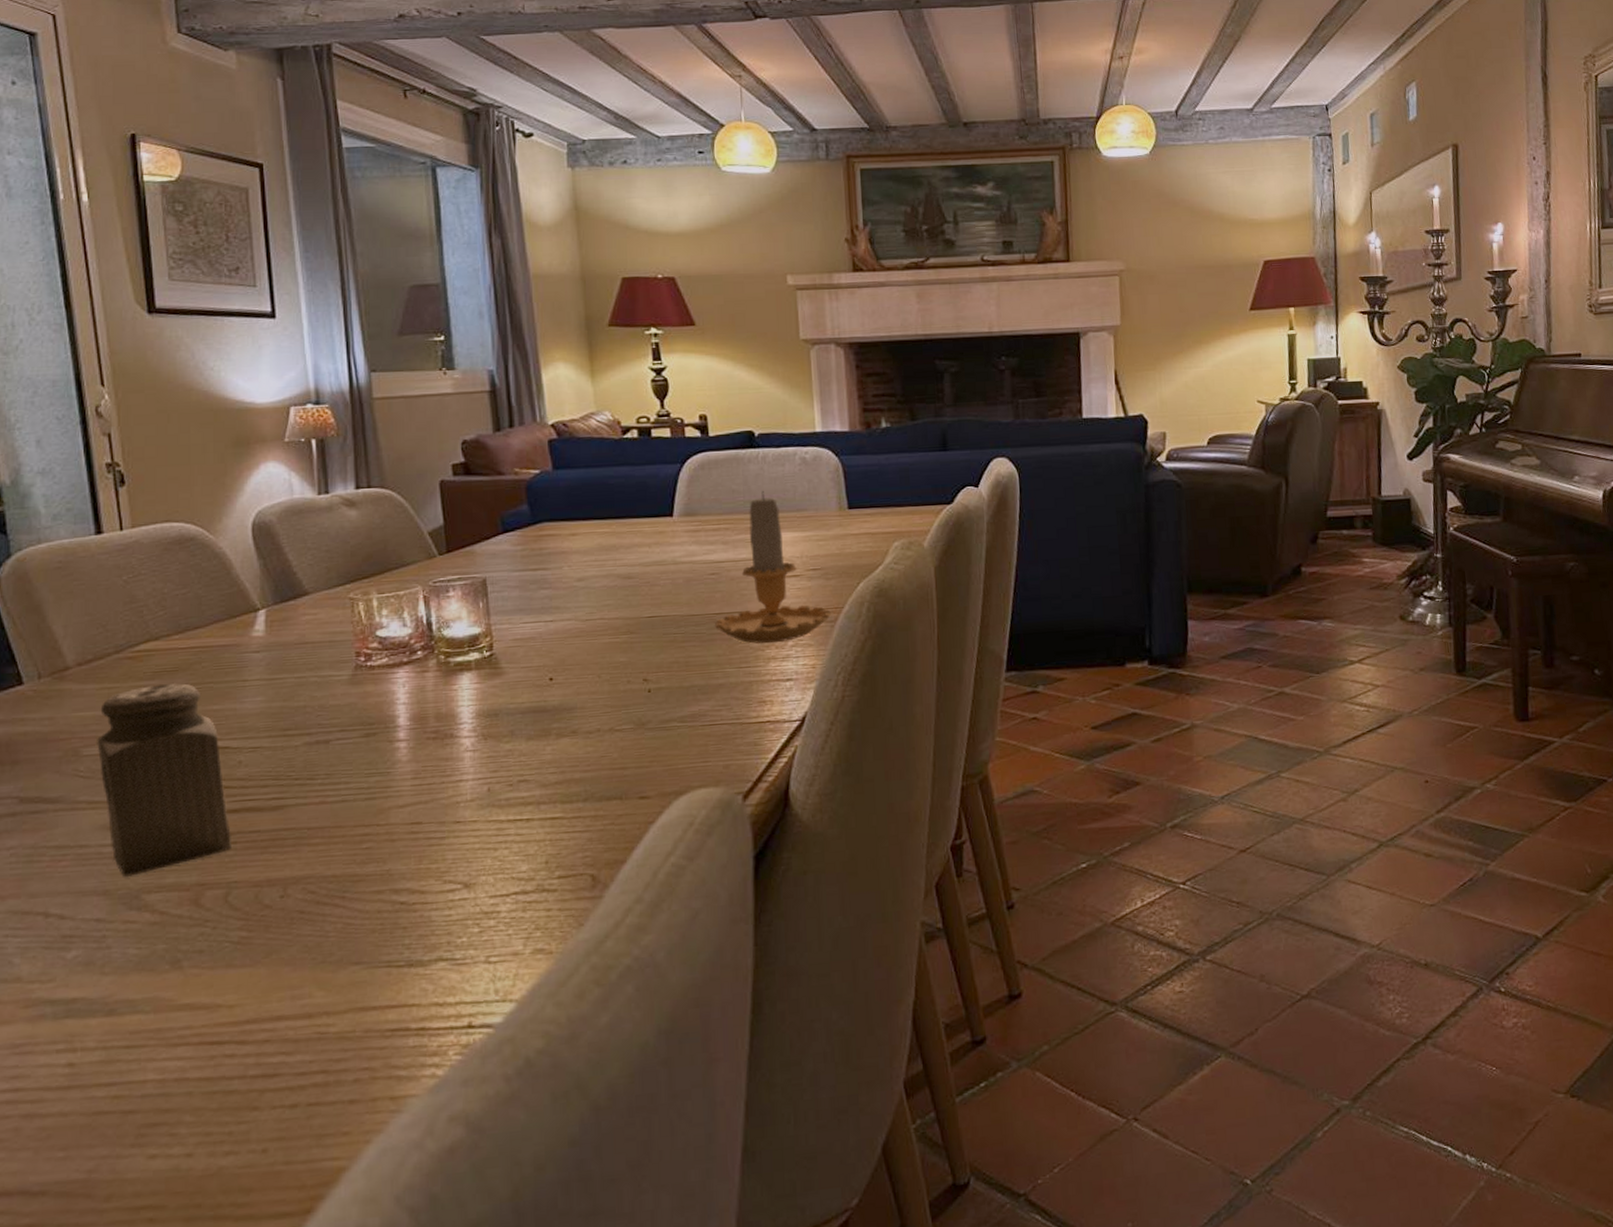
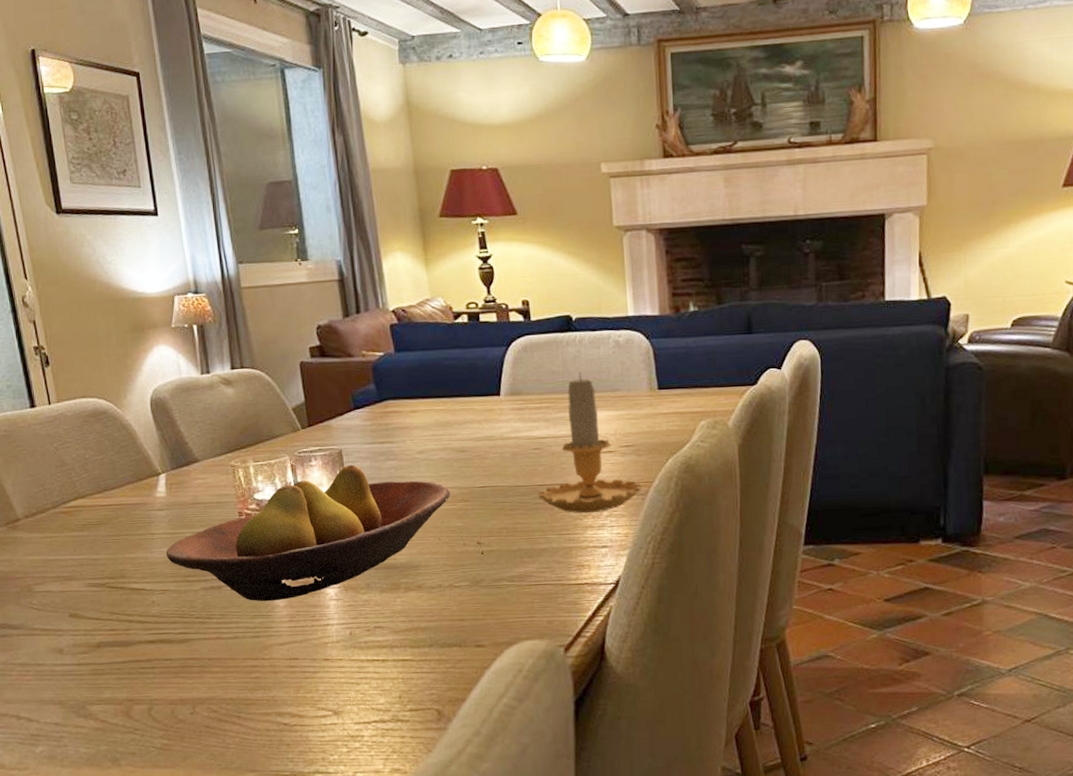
salt shaker: present [97,682,231,877] -> none [44,534,151,691]
fruit bowl: none [260,595,613,757] -> present [166,464,450,602]

